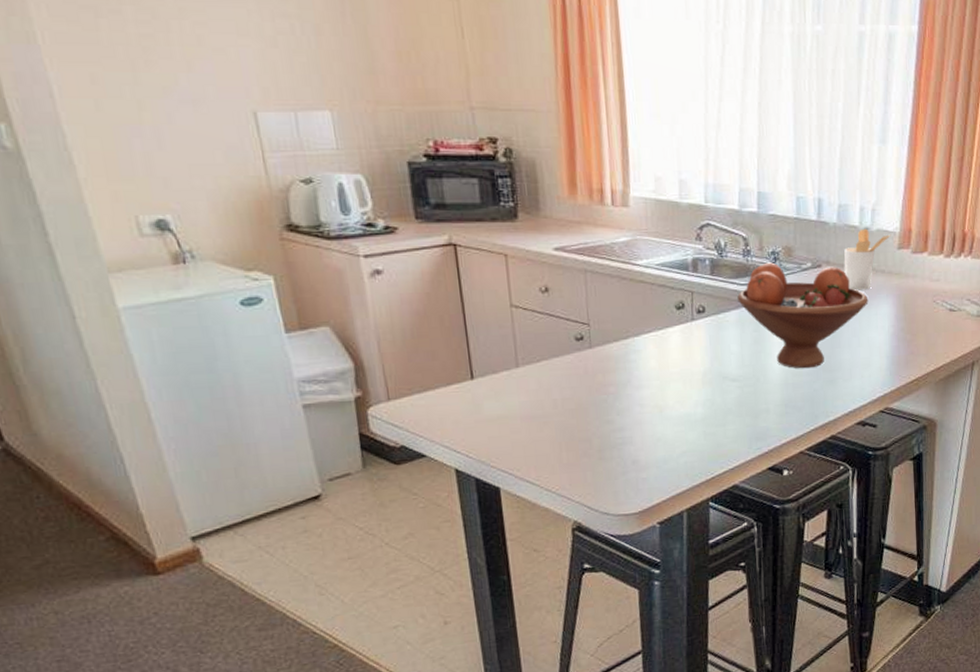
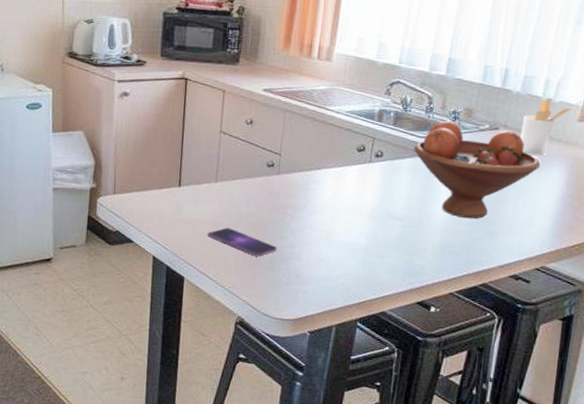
smartphone: none [518,420,605,449] -> present [207,228,277,257]

